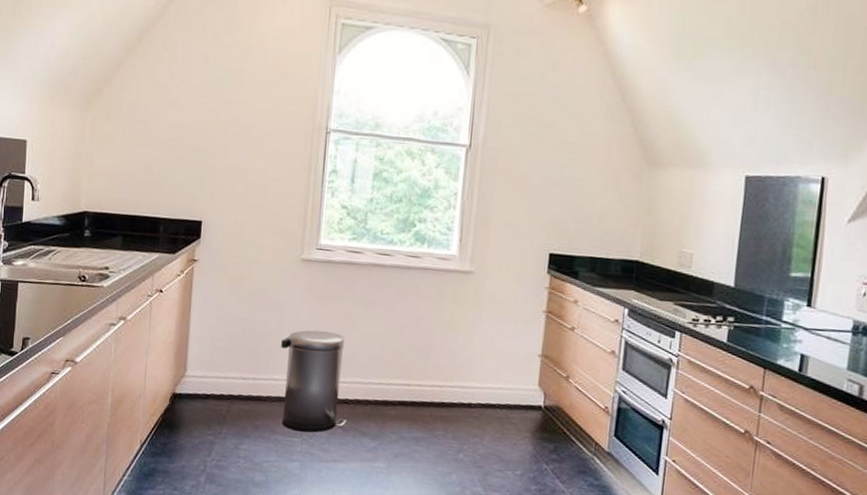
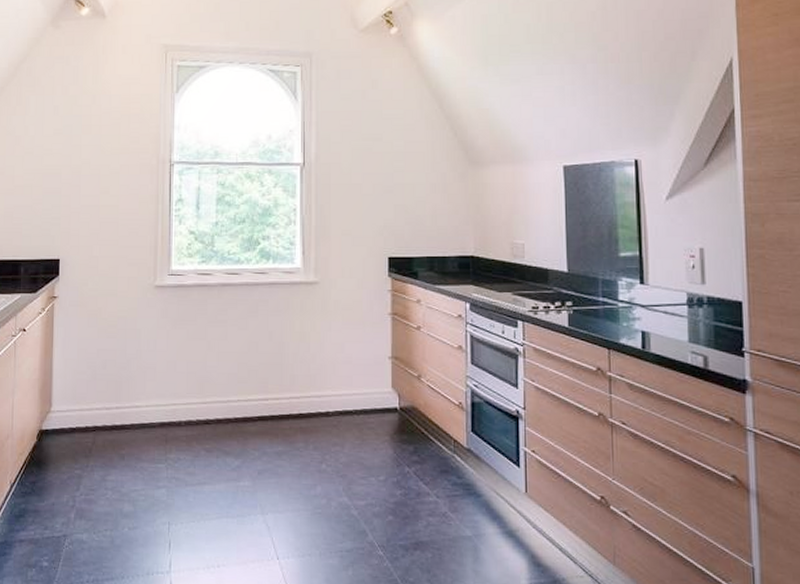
pedal bin: present [281,330,347,433] -> none [141,354,210,457]

